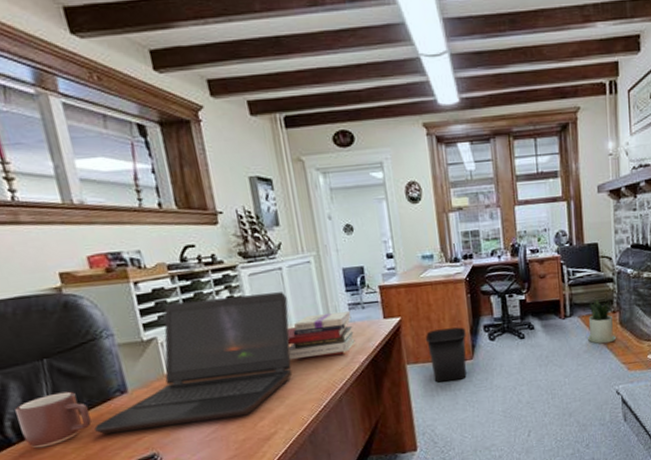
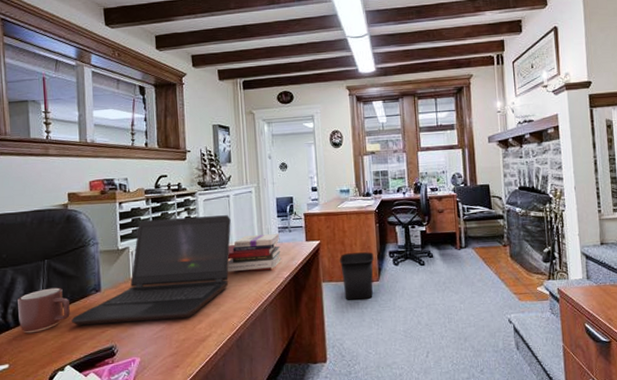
planter: present [587,300,616,344] -> none [480,234,507,274]

